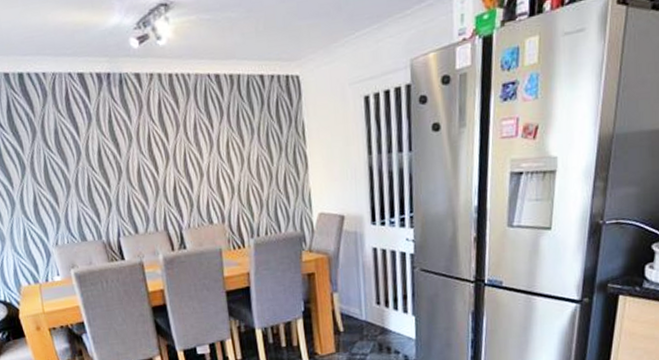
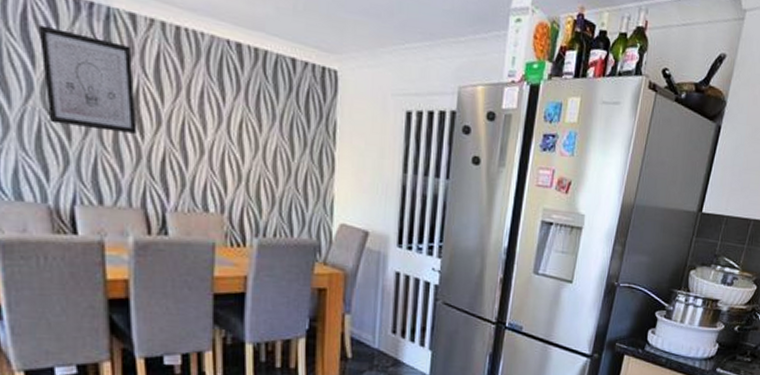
wall art: none [77,100,154,177] -> present [38,25,137,134]

